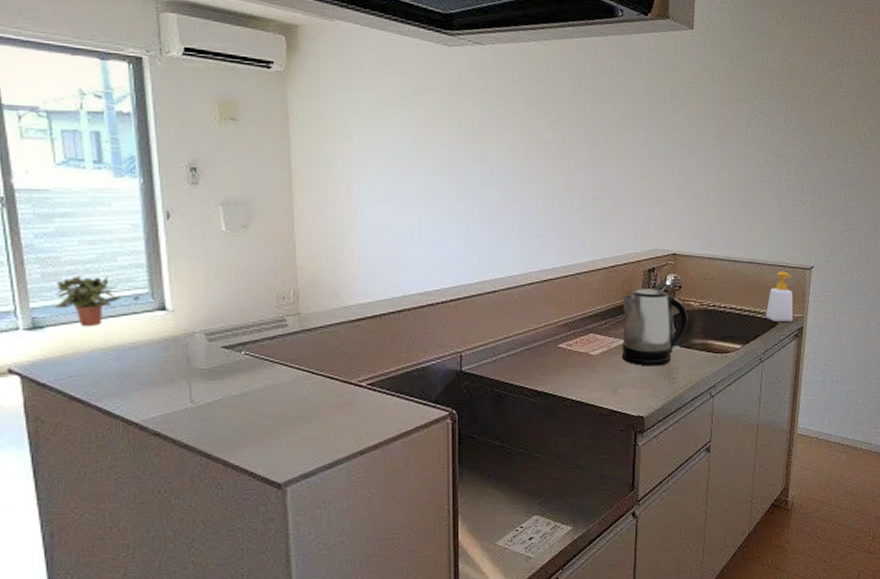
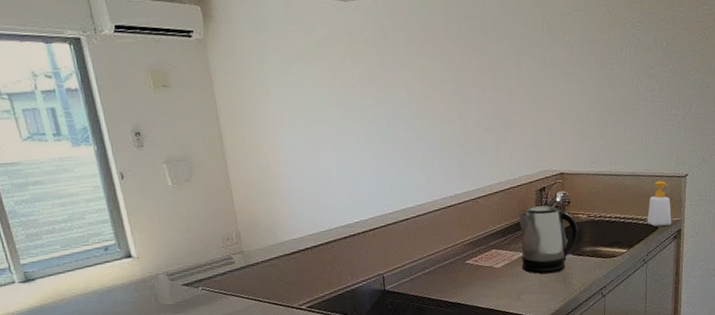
potted plant: present [53,275,122,327] -> none [39,233,94,277]

